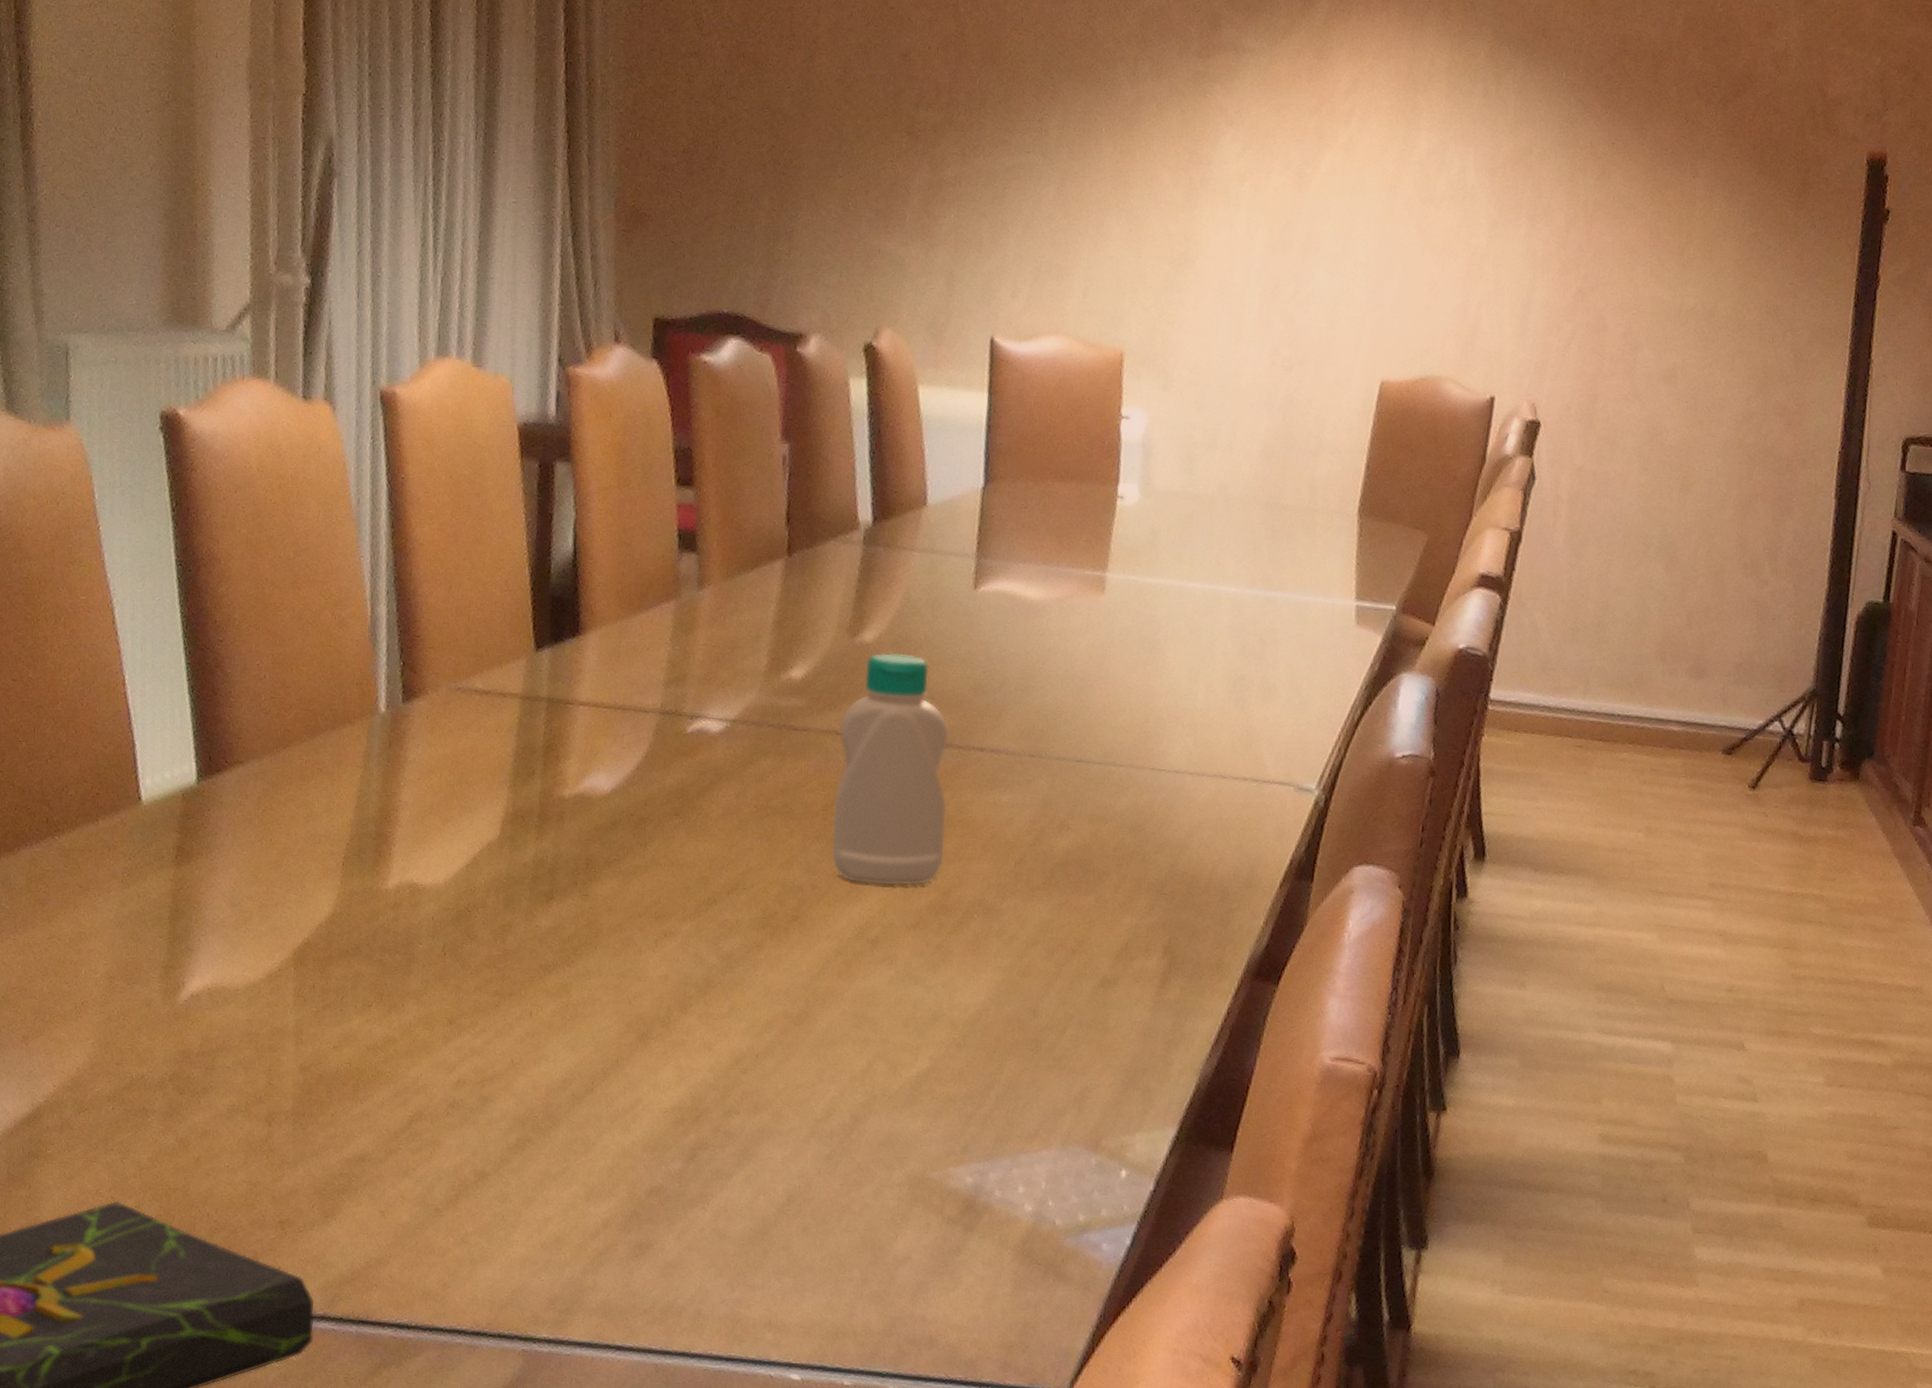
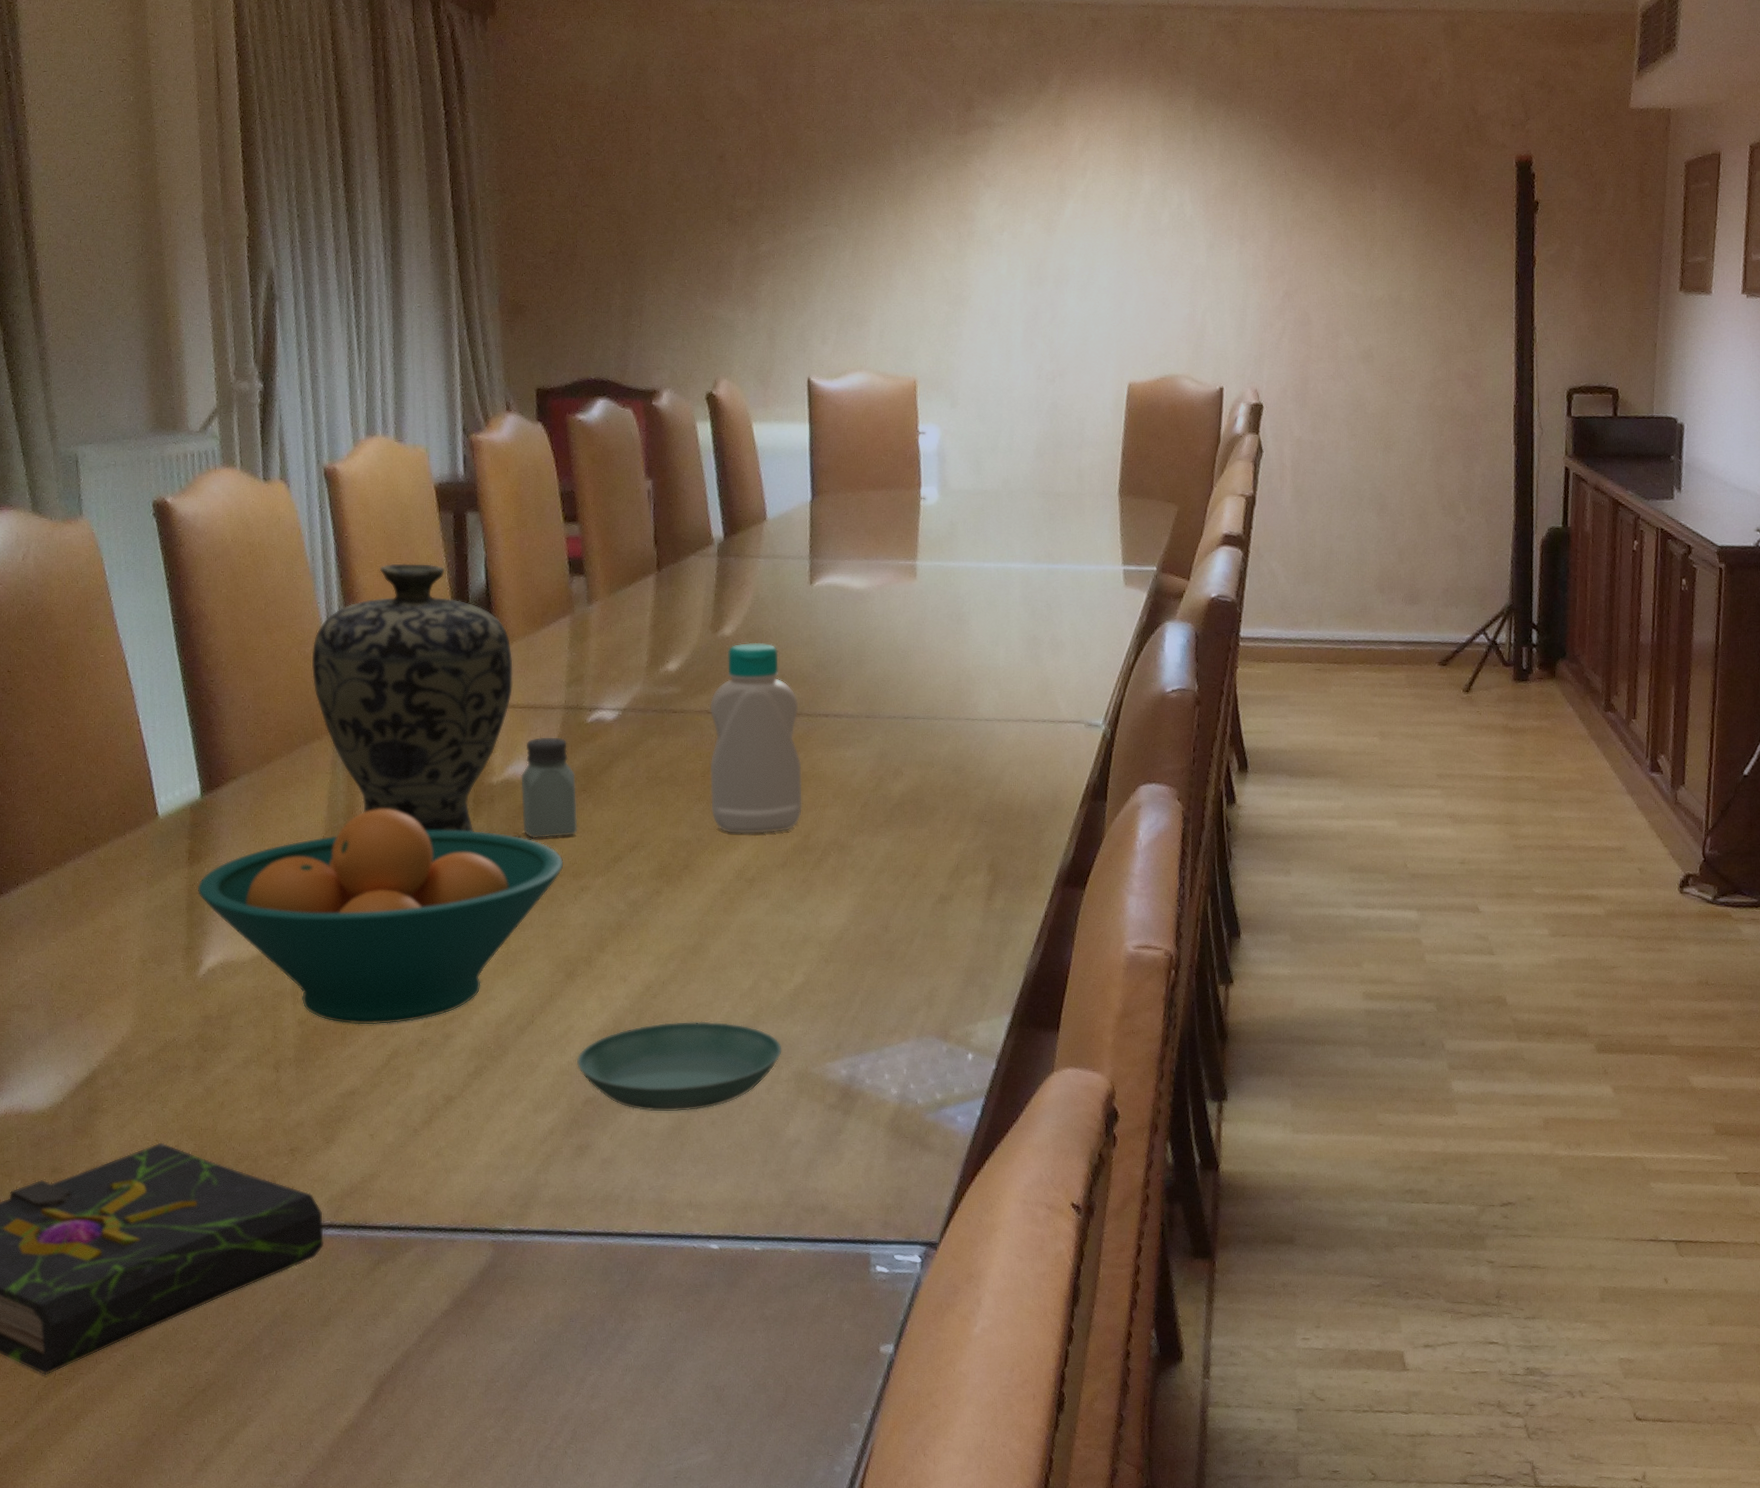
fruit bowl: none [184,816,645,1079] -> present [197,809,564,1025]
vase: none [347,516,600,854] -> present [311,563,513,832]
saltshaker: none [597,745,668,870] -> present [521,737,578,840]
saucer: none [642,1104,896,1213] -> present [576,1021,782,1111]

